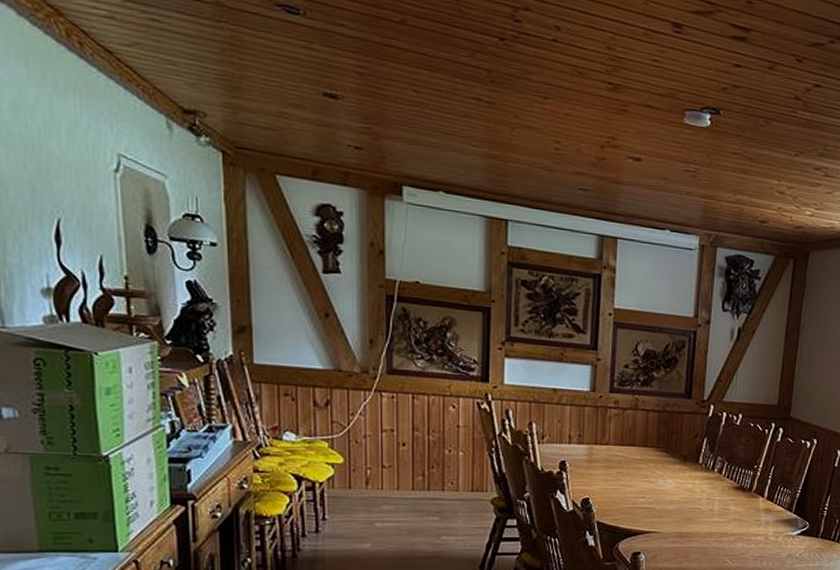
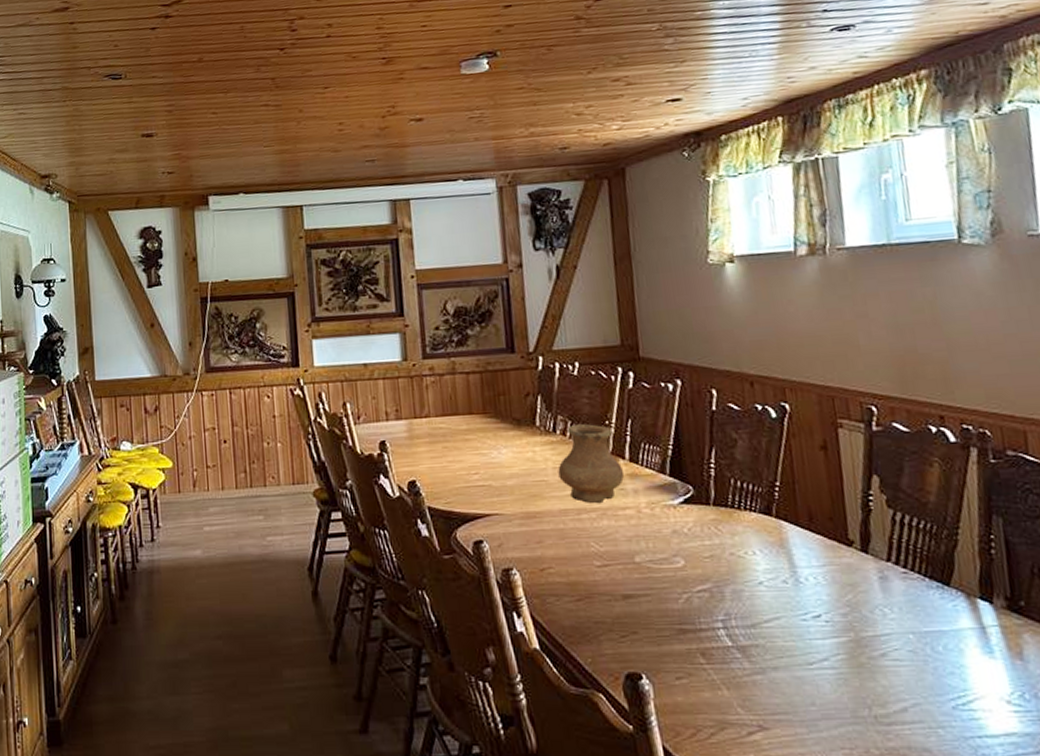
vase: none [710,466,761,530] -> present [558,424,624,504]

